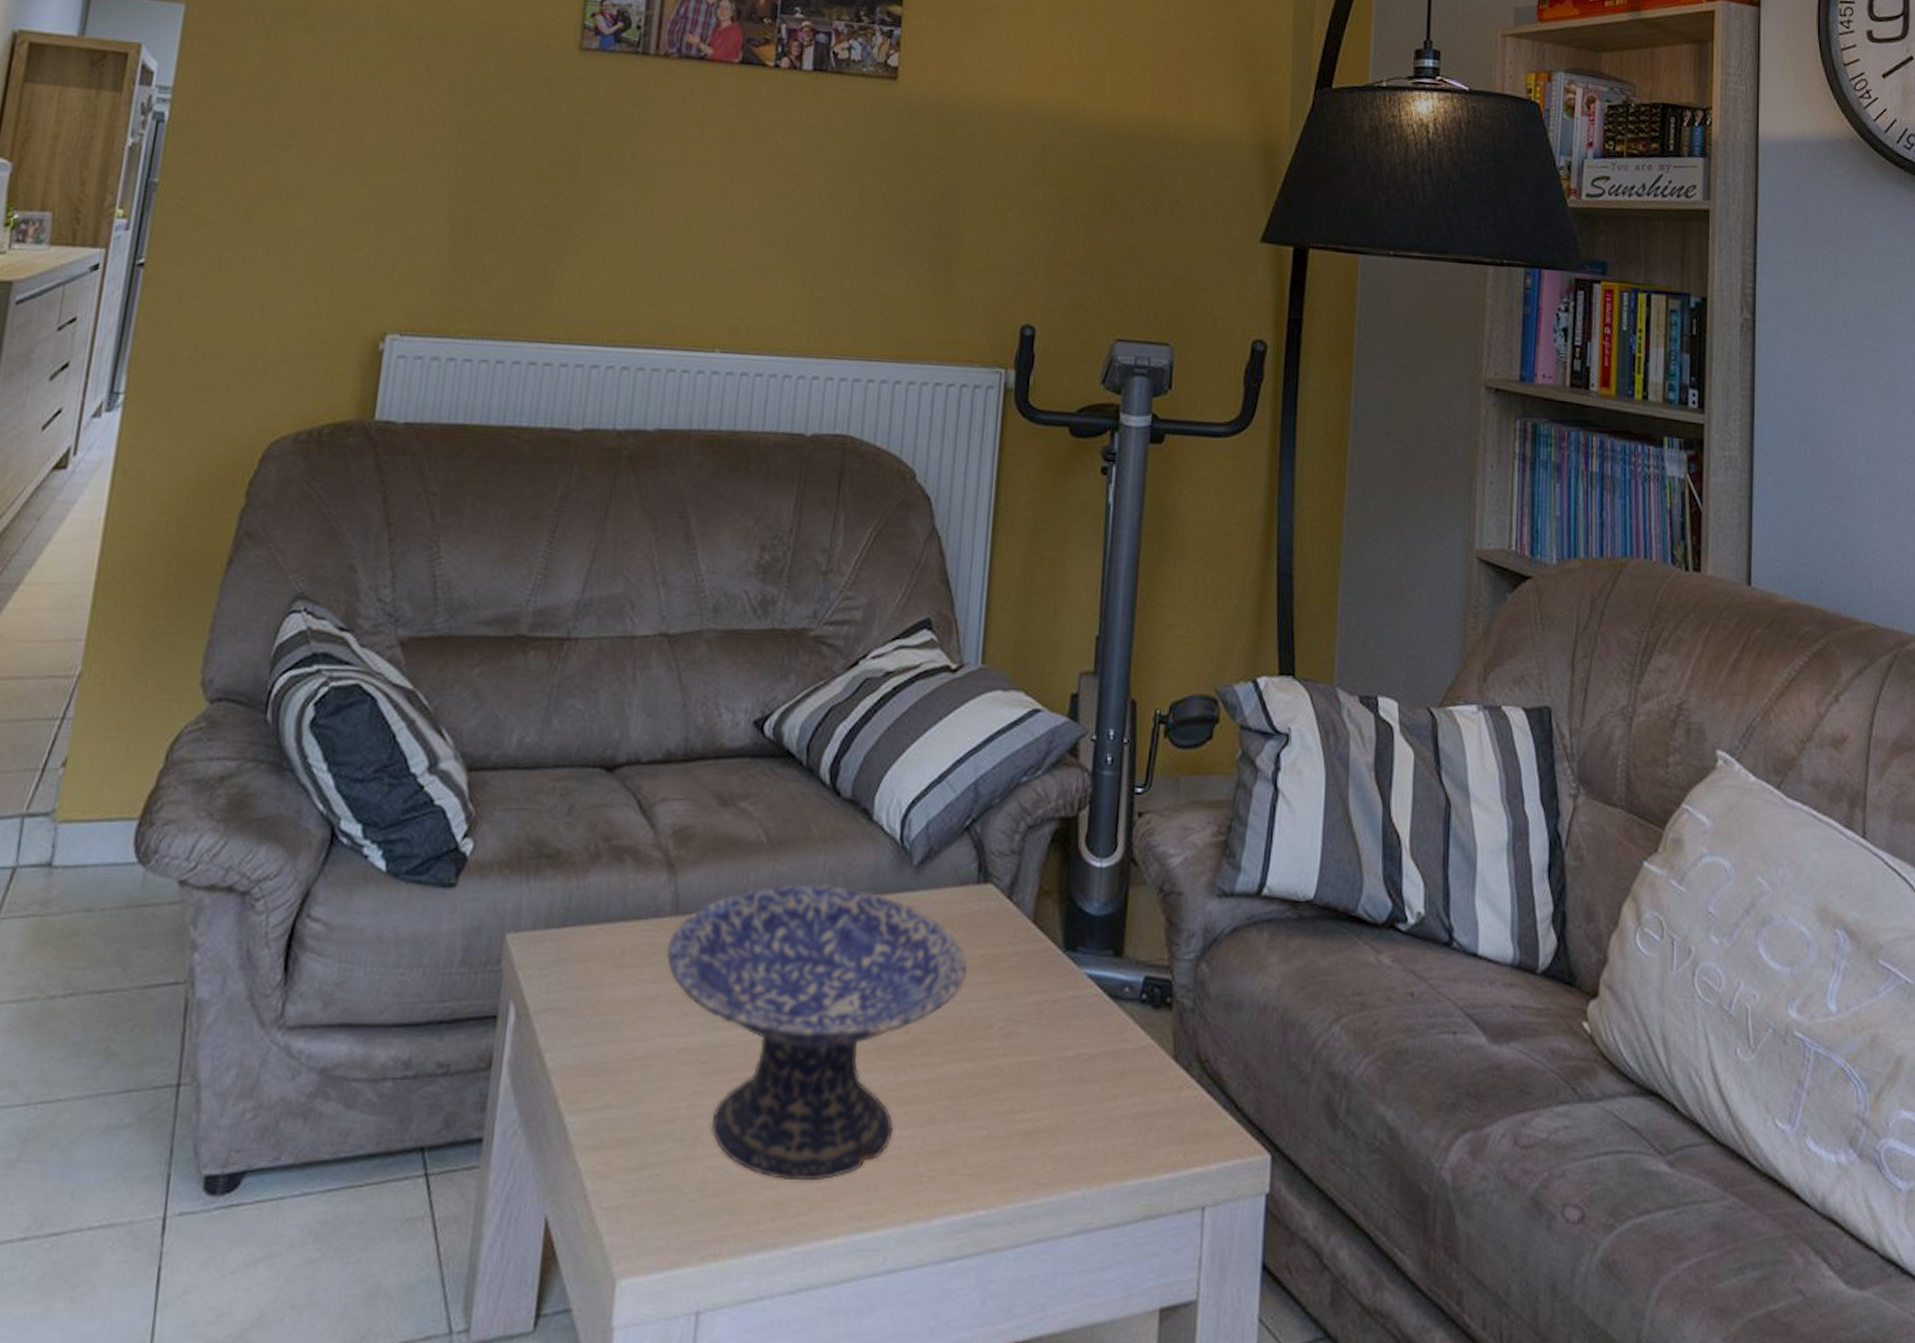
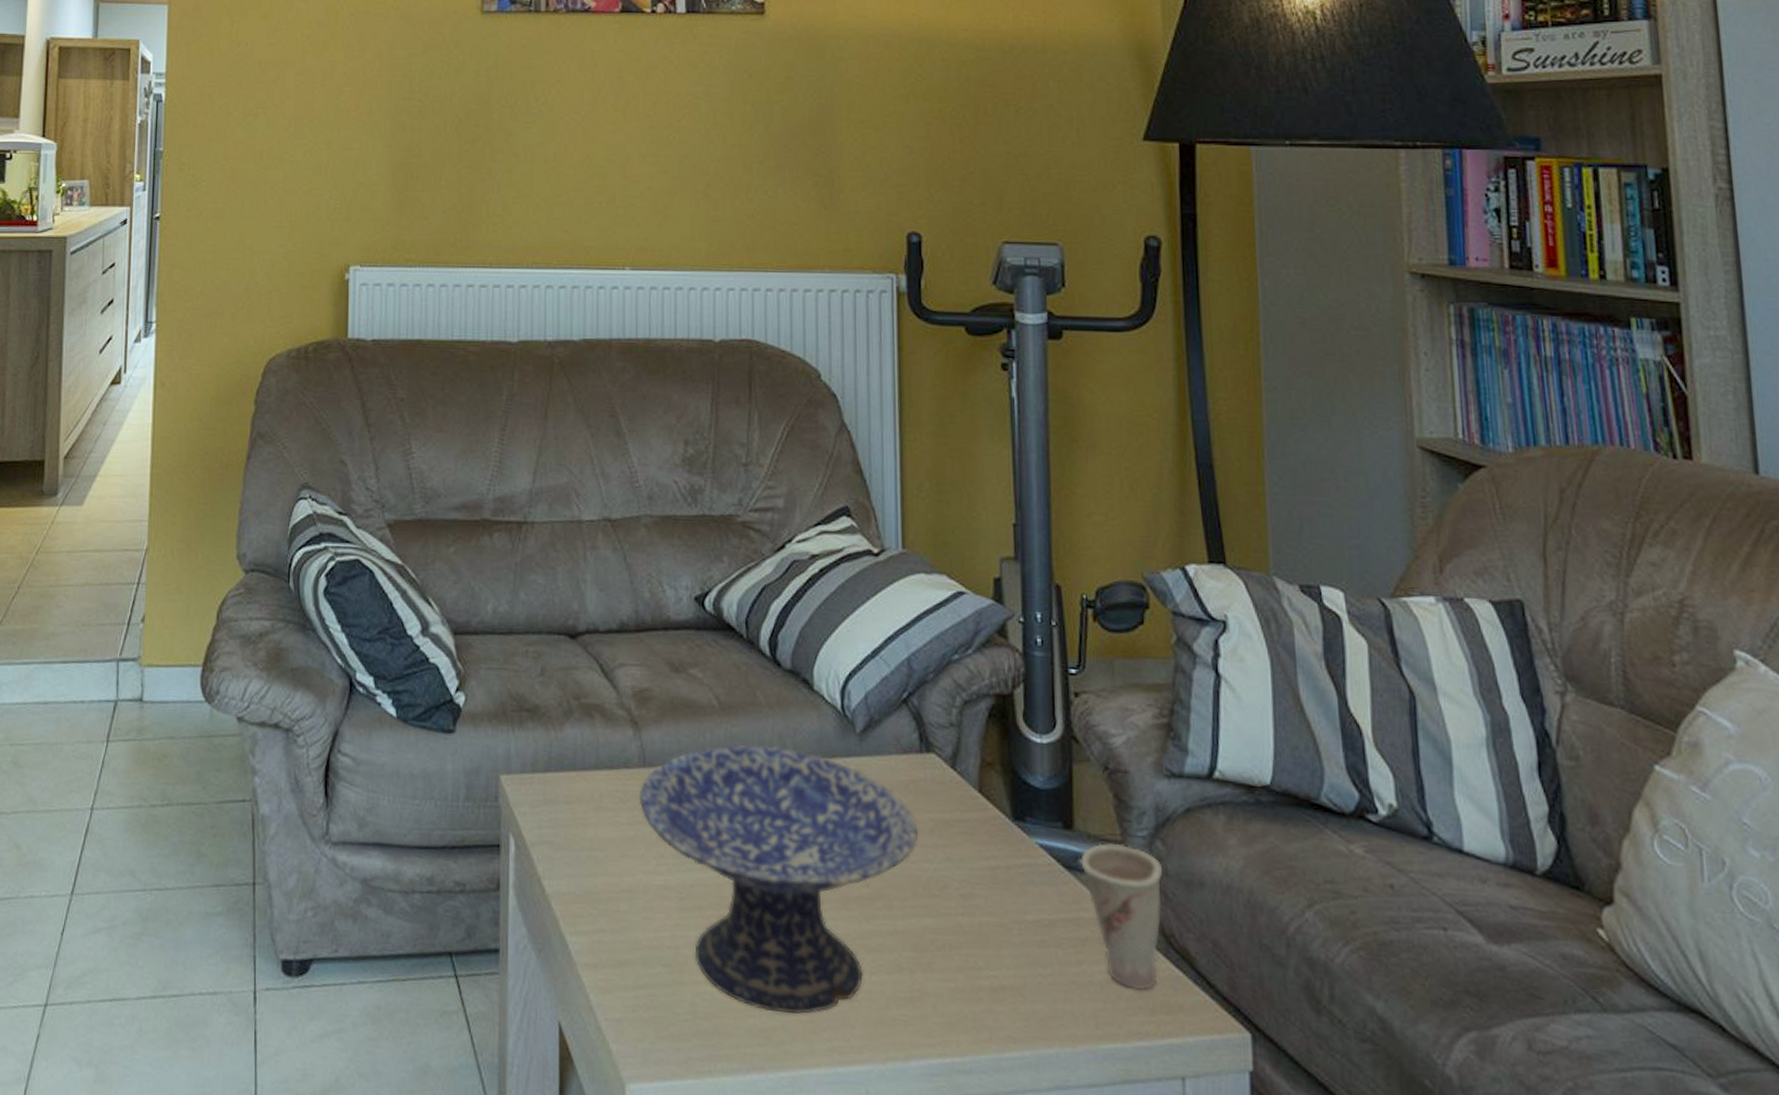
cup: none [1126,968,1206,1121] -> present [1081,843,1163,991]

